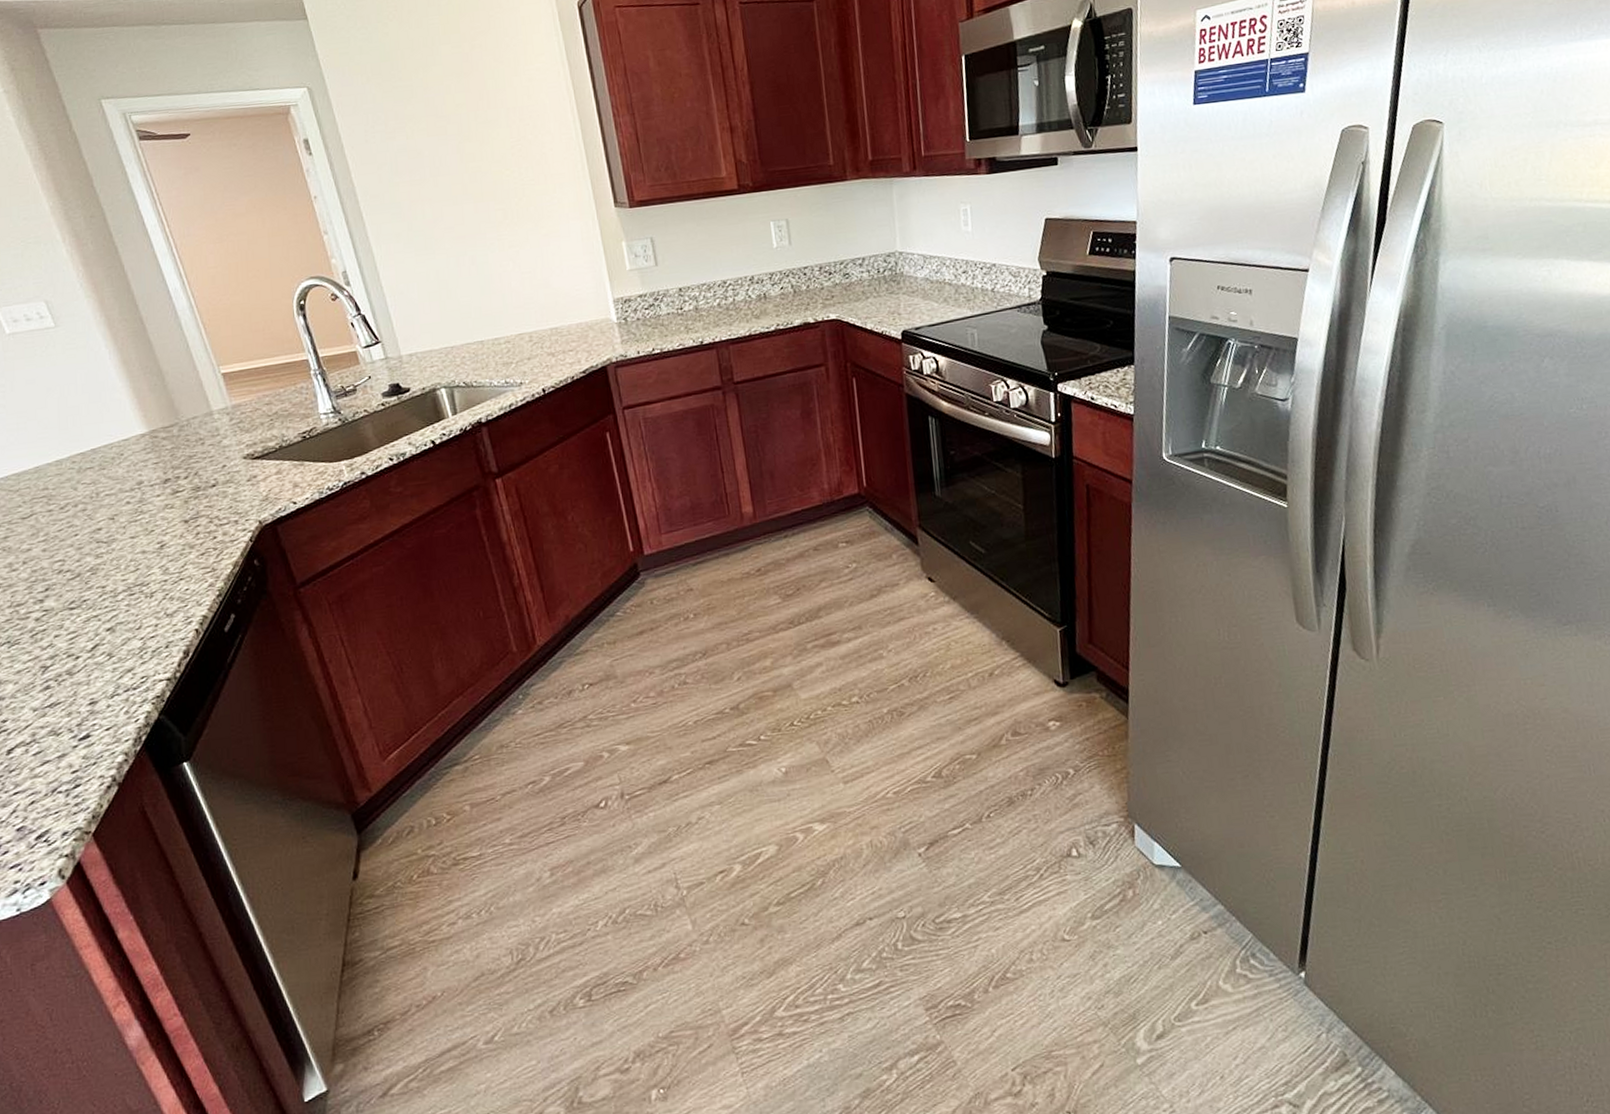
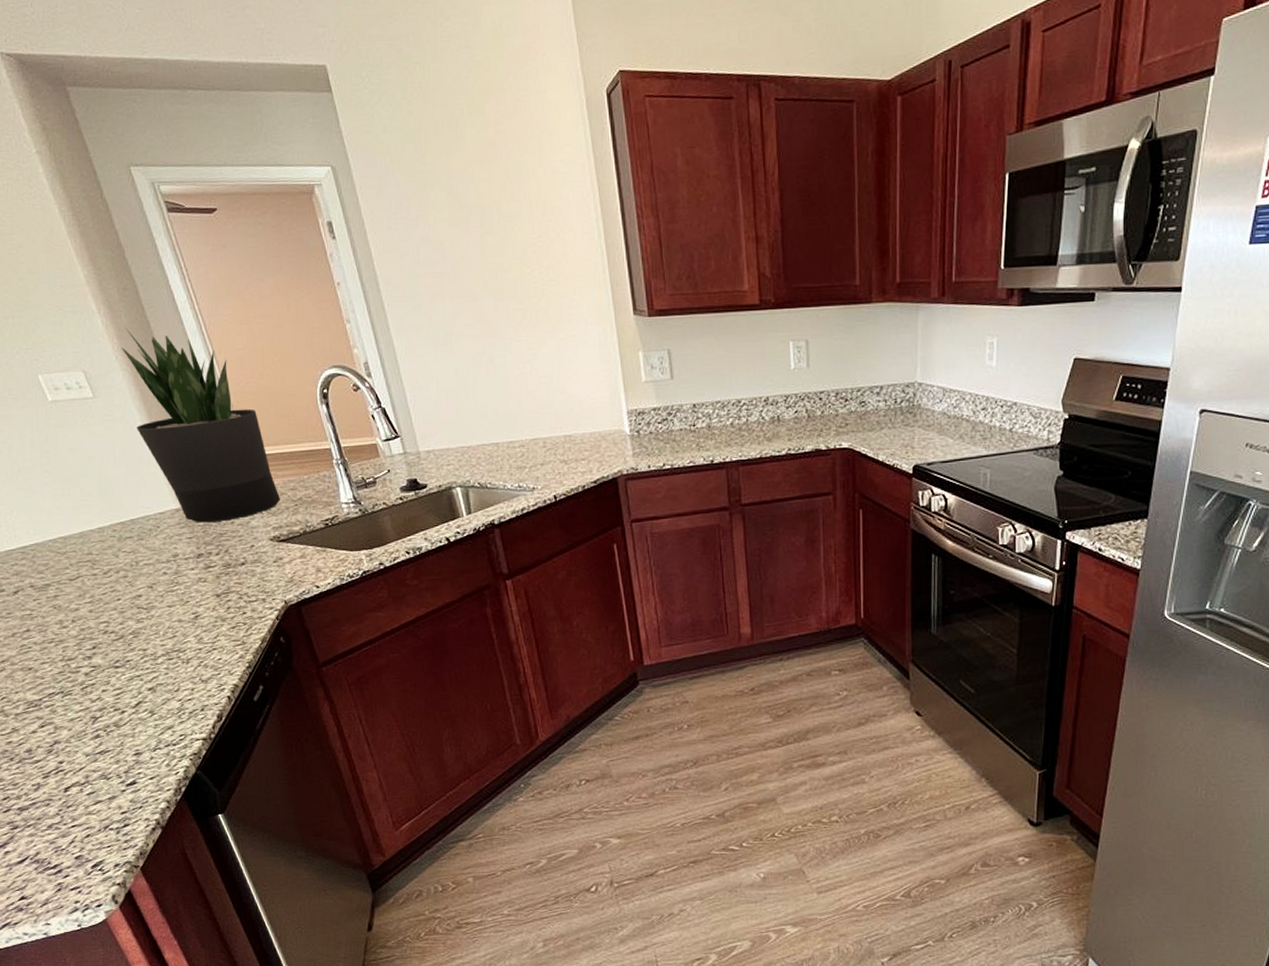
planter: none [86,254,254,447] -> present [121,327,280,523]

